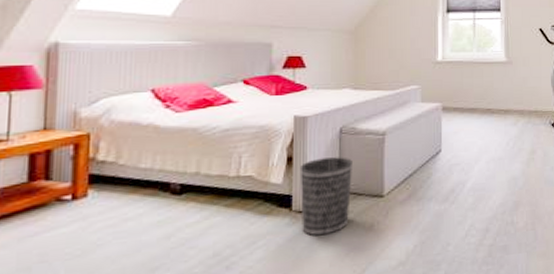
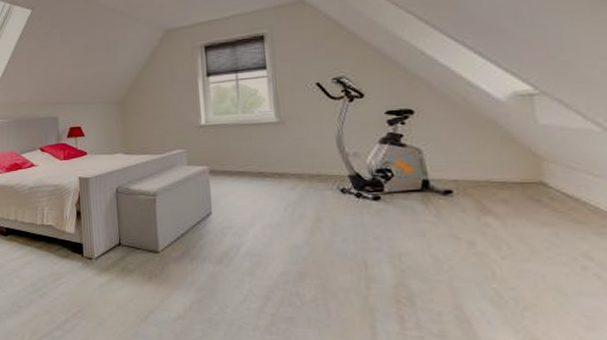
wastebasket: present [299,157,352,236] -> none [86,214,130,281]

